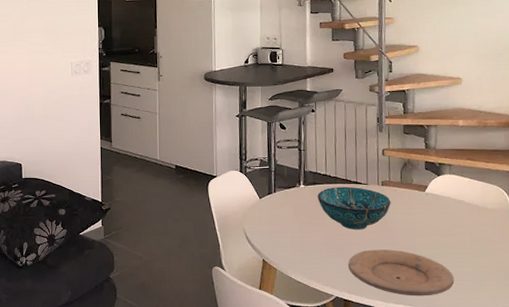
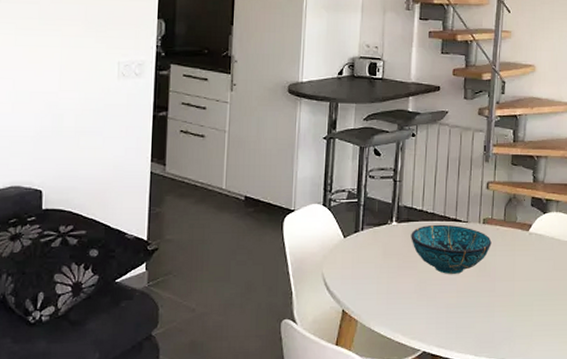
plate: present [348,249,455,297] -> none [440,296,552,349]

